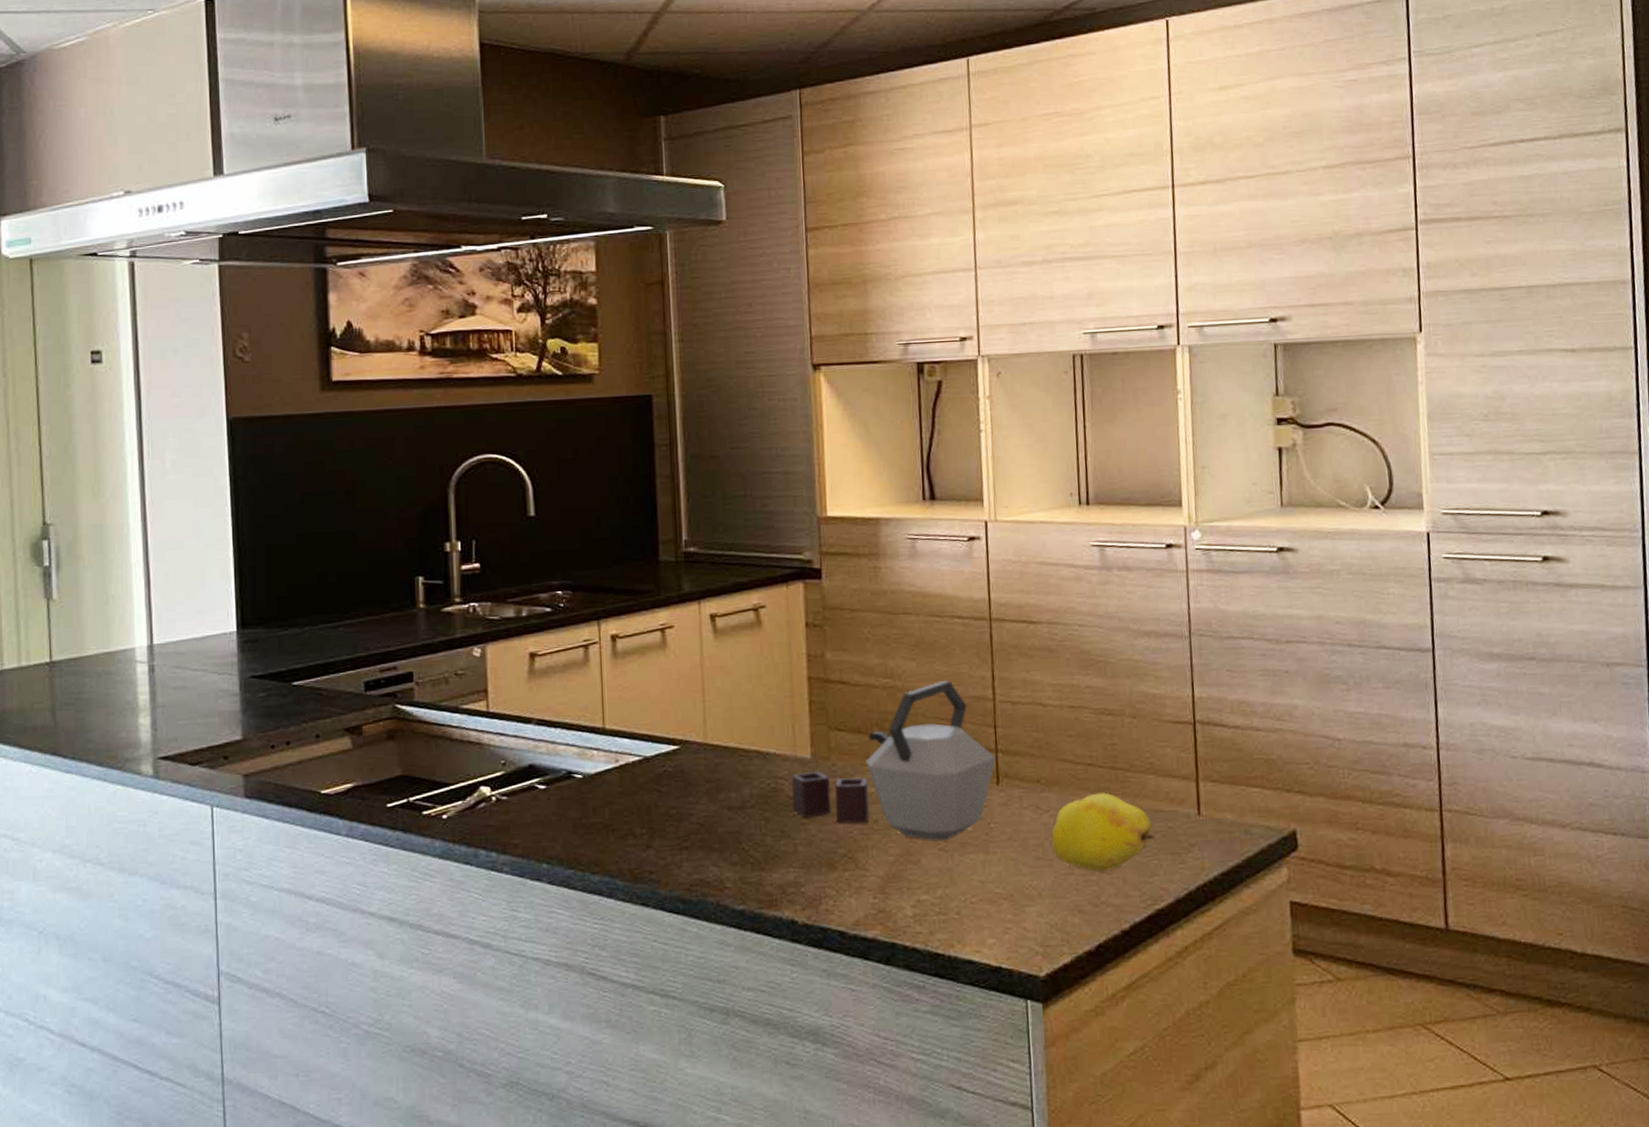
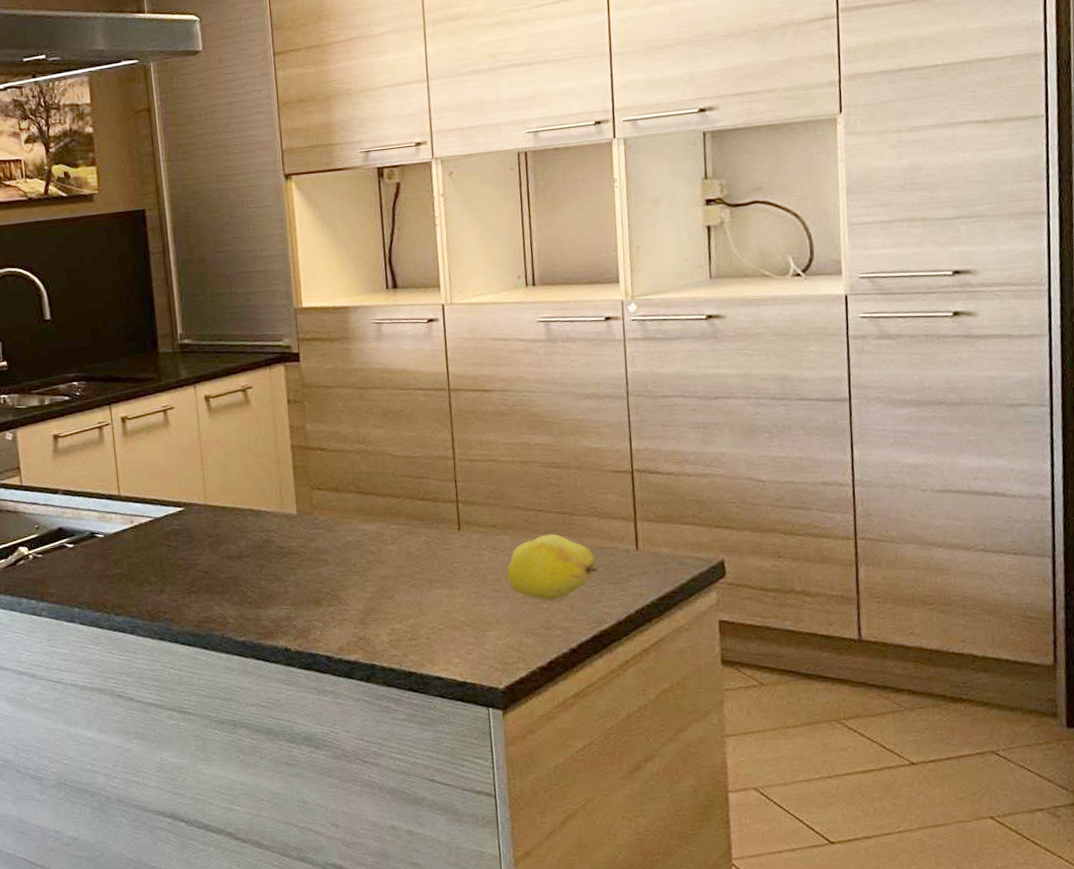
kettle: present [791,680,996,841] -> none [280,443,457,580]

